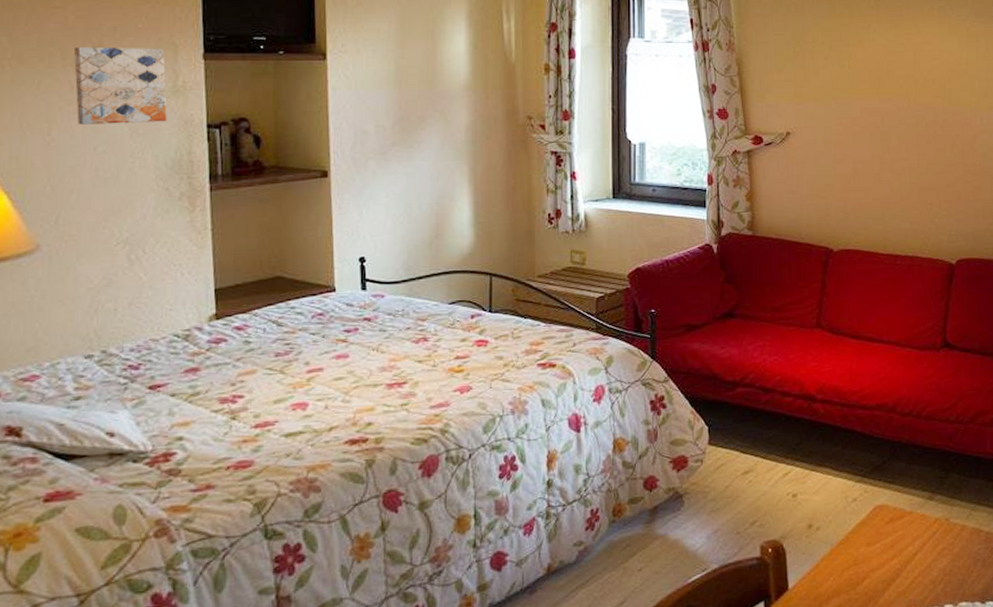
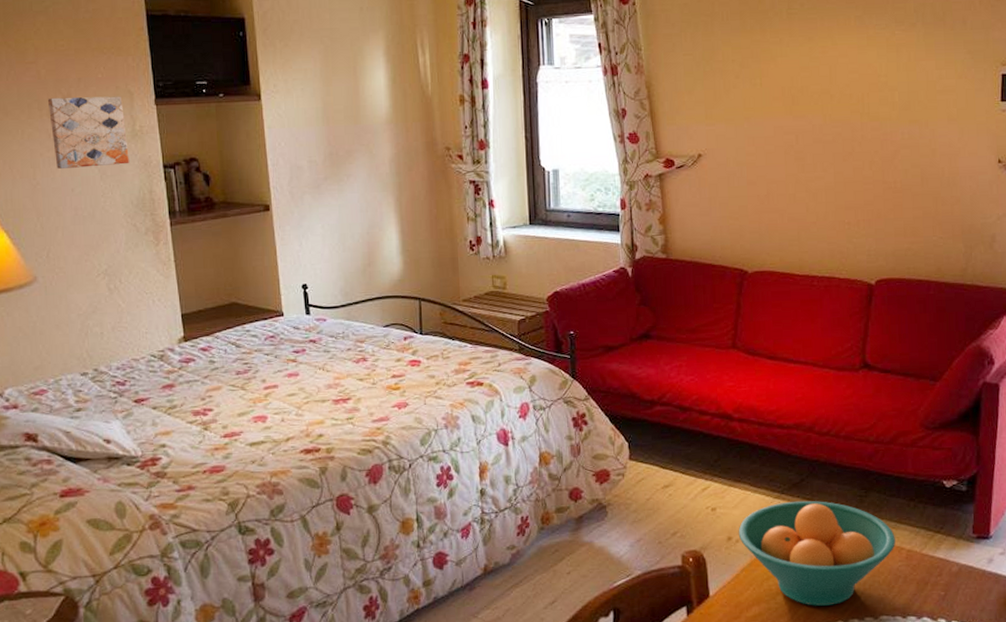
fruit bowl: none [819,483,975,595] -> present [738,500,895,606]

